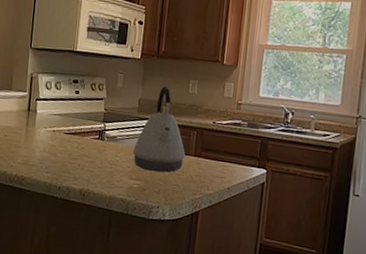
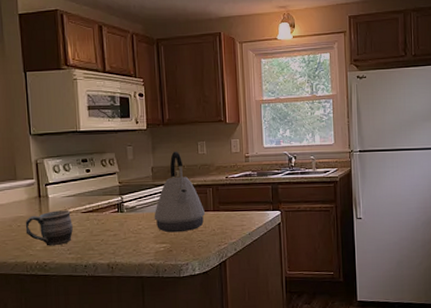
mug: none [11,126,55,162] -> present [25,210,73,246]

